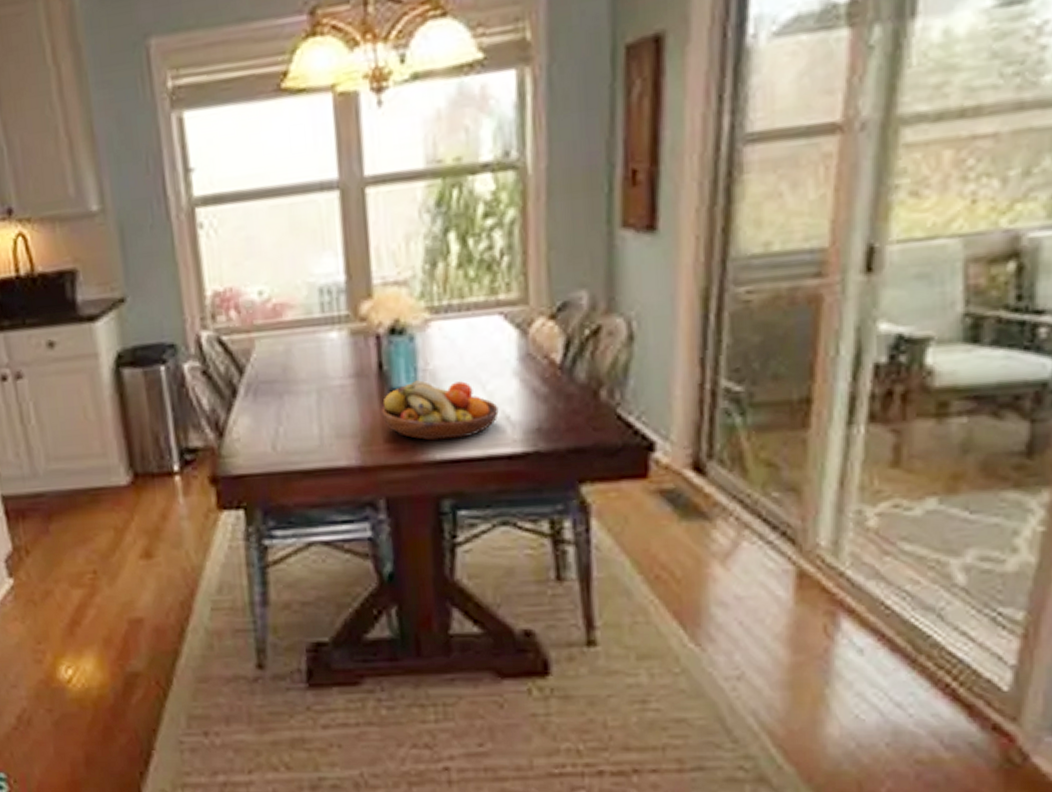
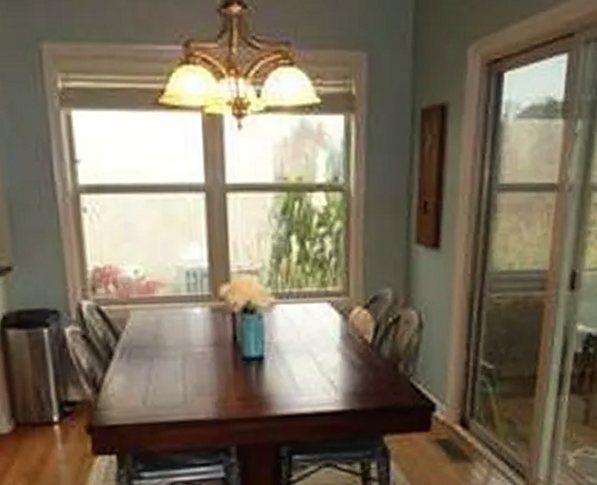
fruit bowl: present [381,380,499,441] -> none [235,351,326,400]

